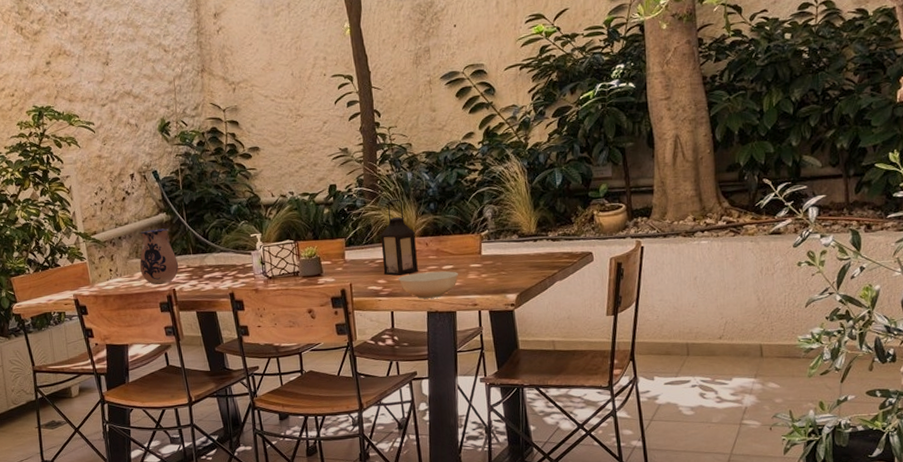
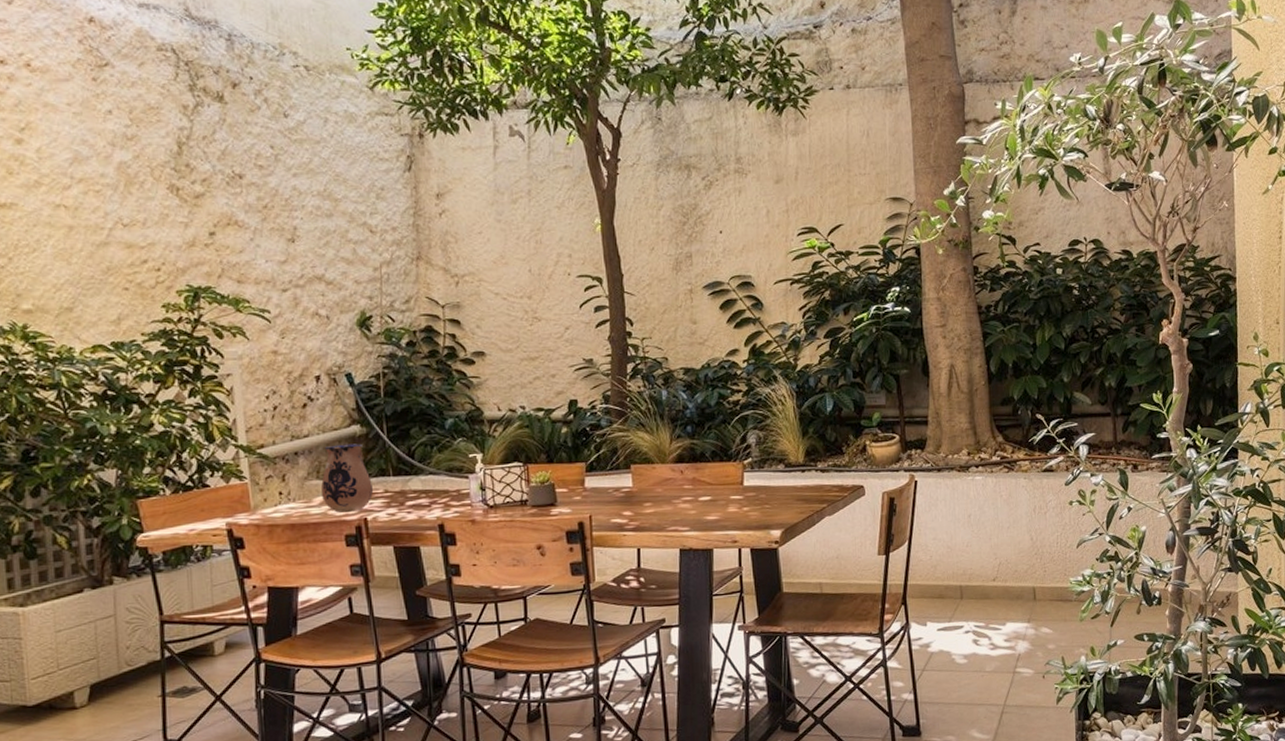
lantern: present [380,199,419,276] -> none [628,419,672,507]
bowl: present [398,271,459,299] -> none [647,502,718,534]

